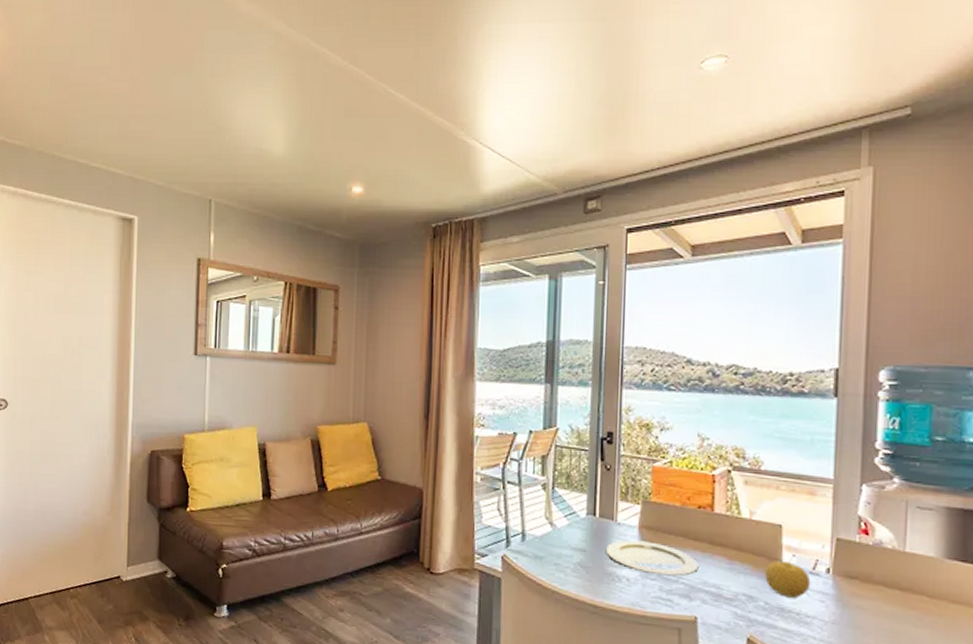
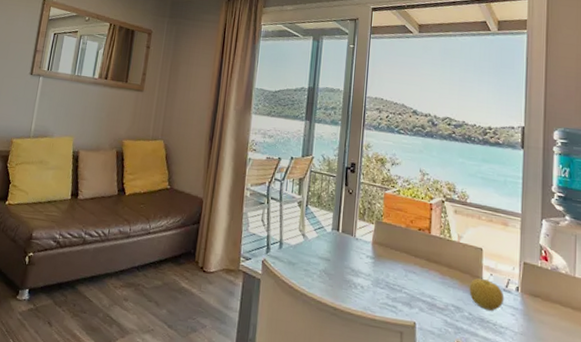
plate: present [606,540,699,576] -> none [346,253,418,286]

